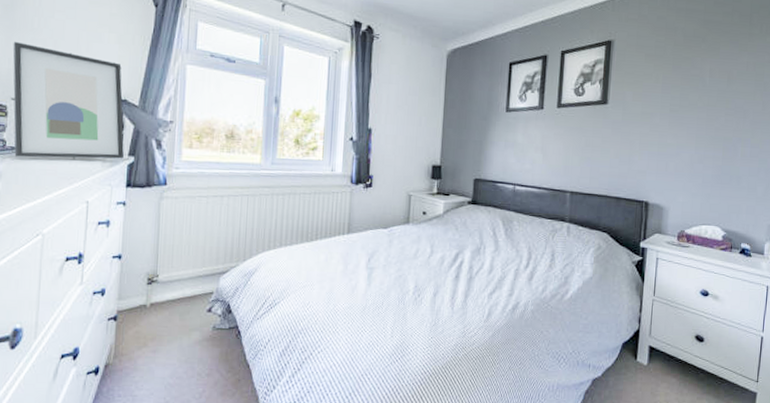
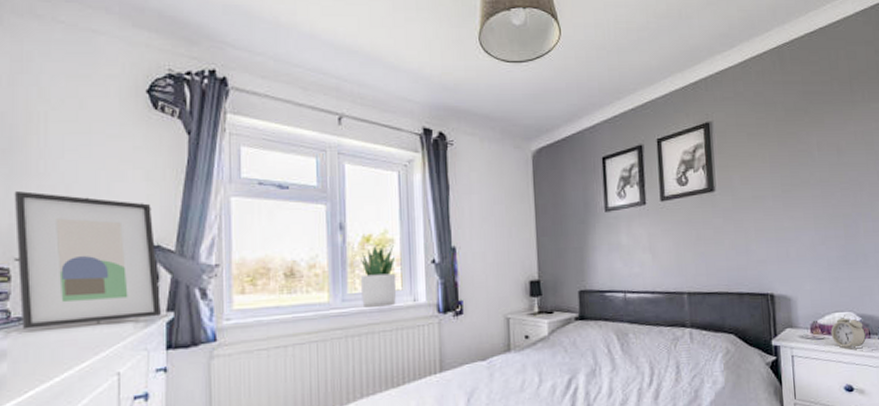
planter: none [288,119,320,173] -> present [360,244,397,309]
alarm clock: none [695,227,729,260] -> present [830,313,867,349]

